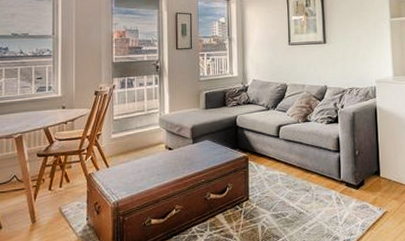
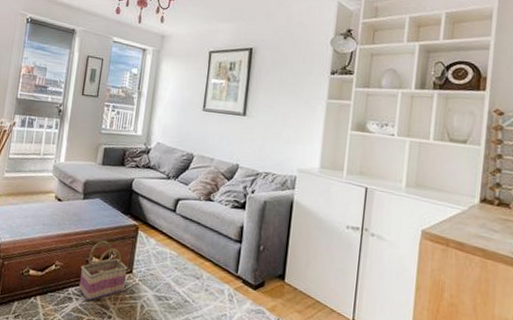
basket: none [200,177,244,235] -> present [79,240,128,301]

